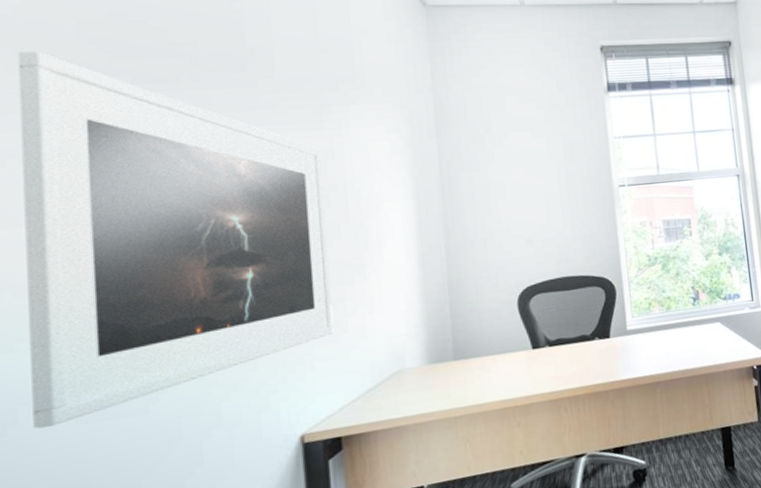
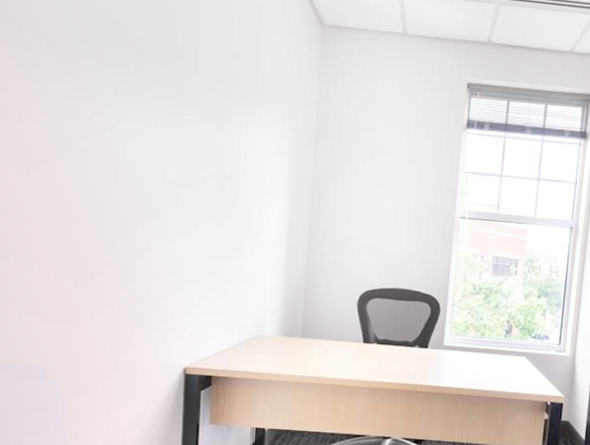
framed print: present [17,51,334,429] -> none [15,28,223,320]

